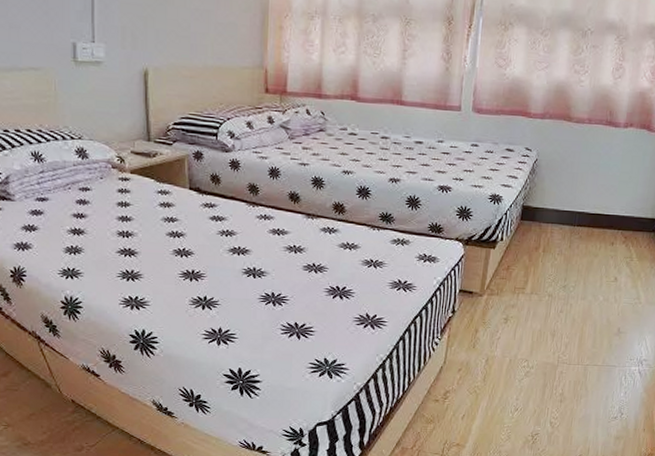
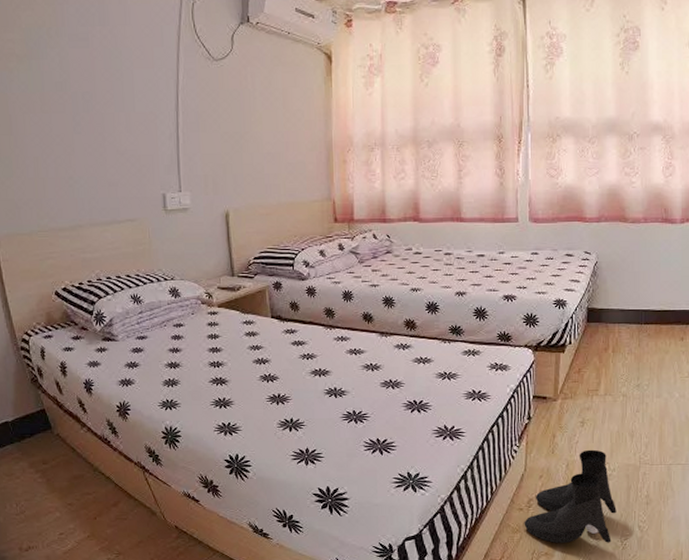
boots: none [438,346,531,437] -> present [524,449,617,544]

